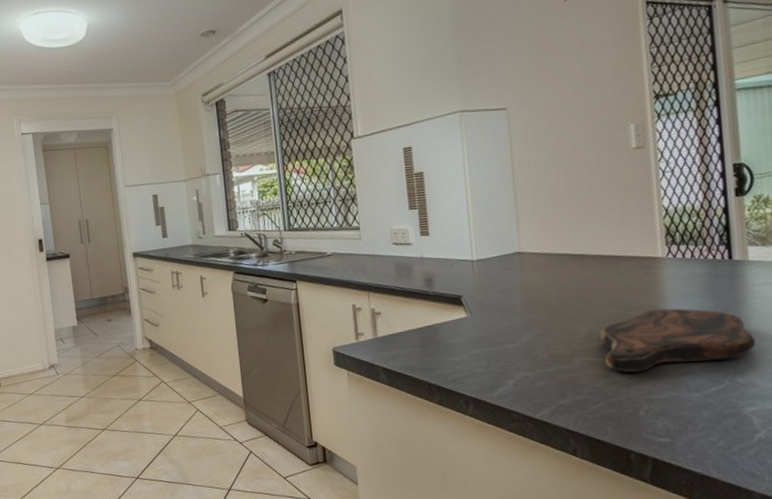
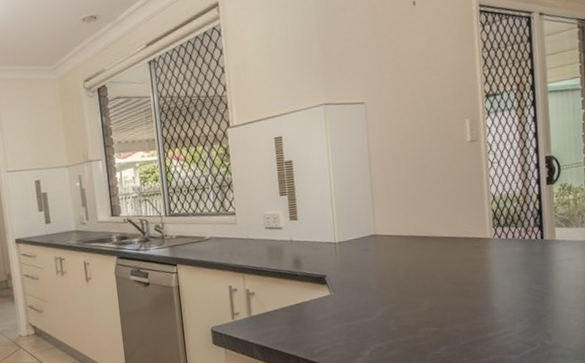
cutting board: present [600,308,755,373] -> none [440,282,560,340]

